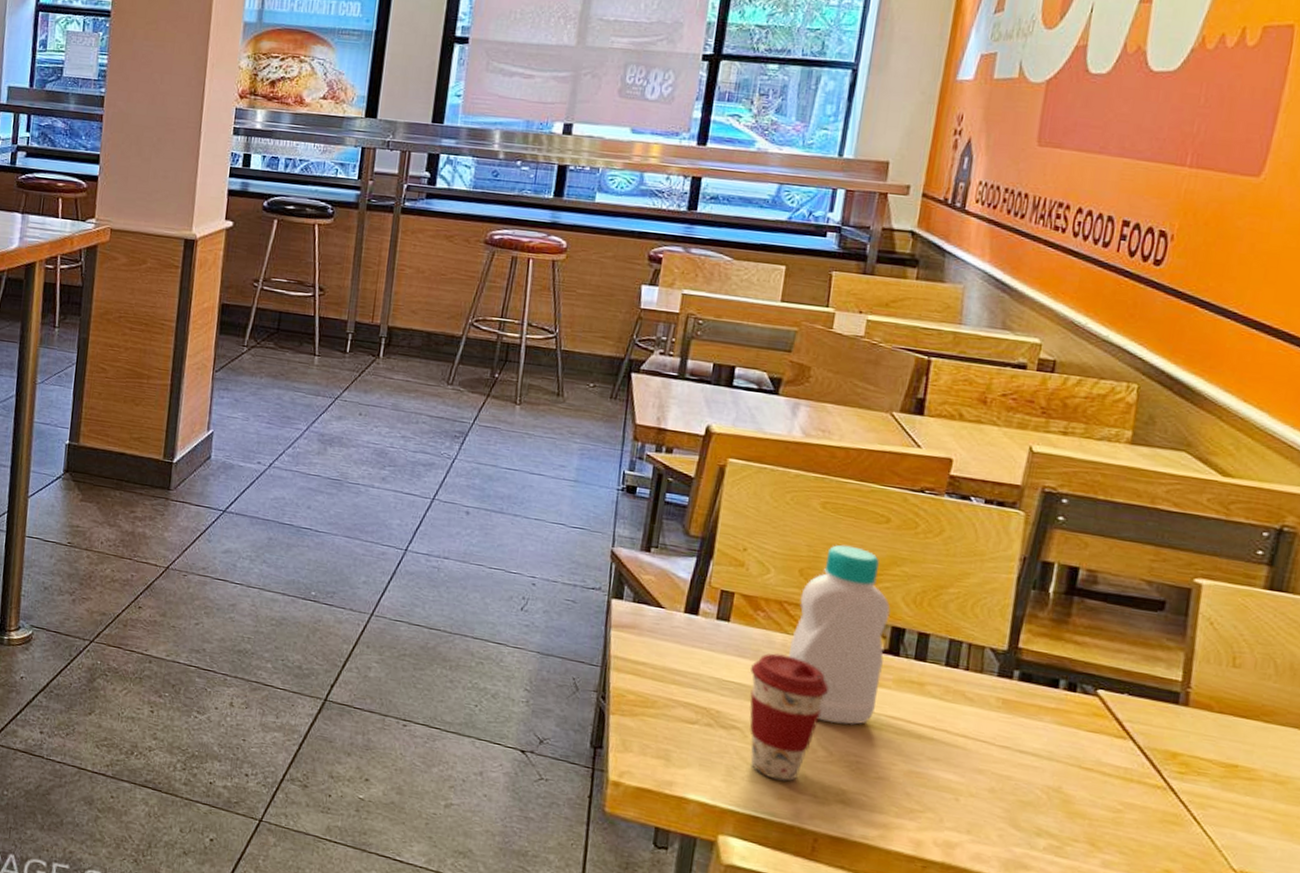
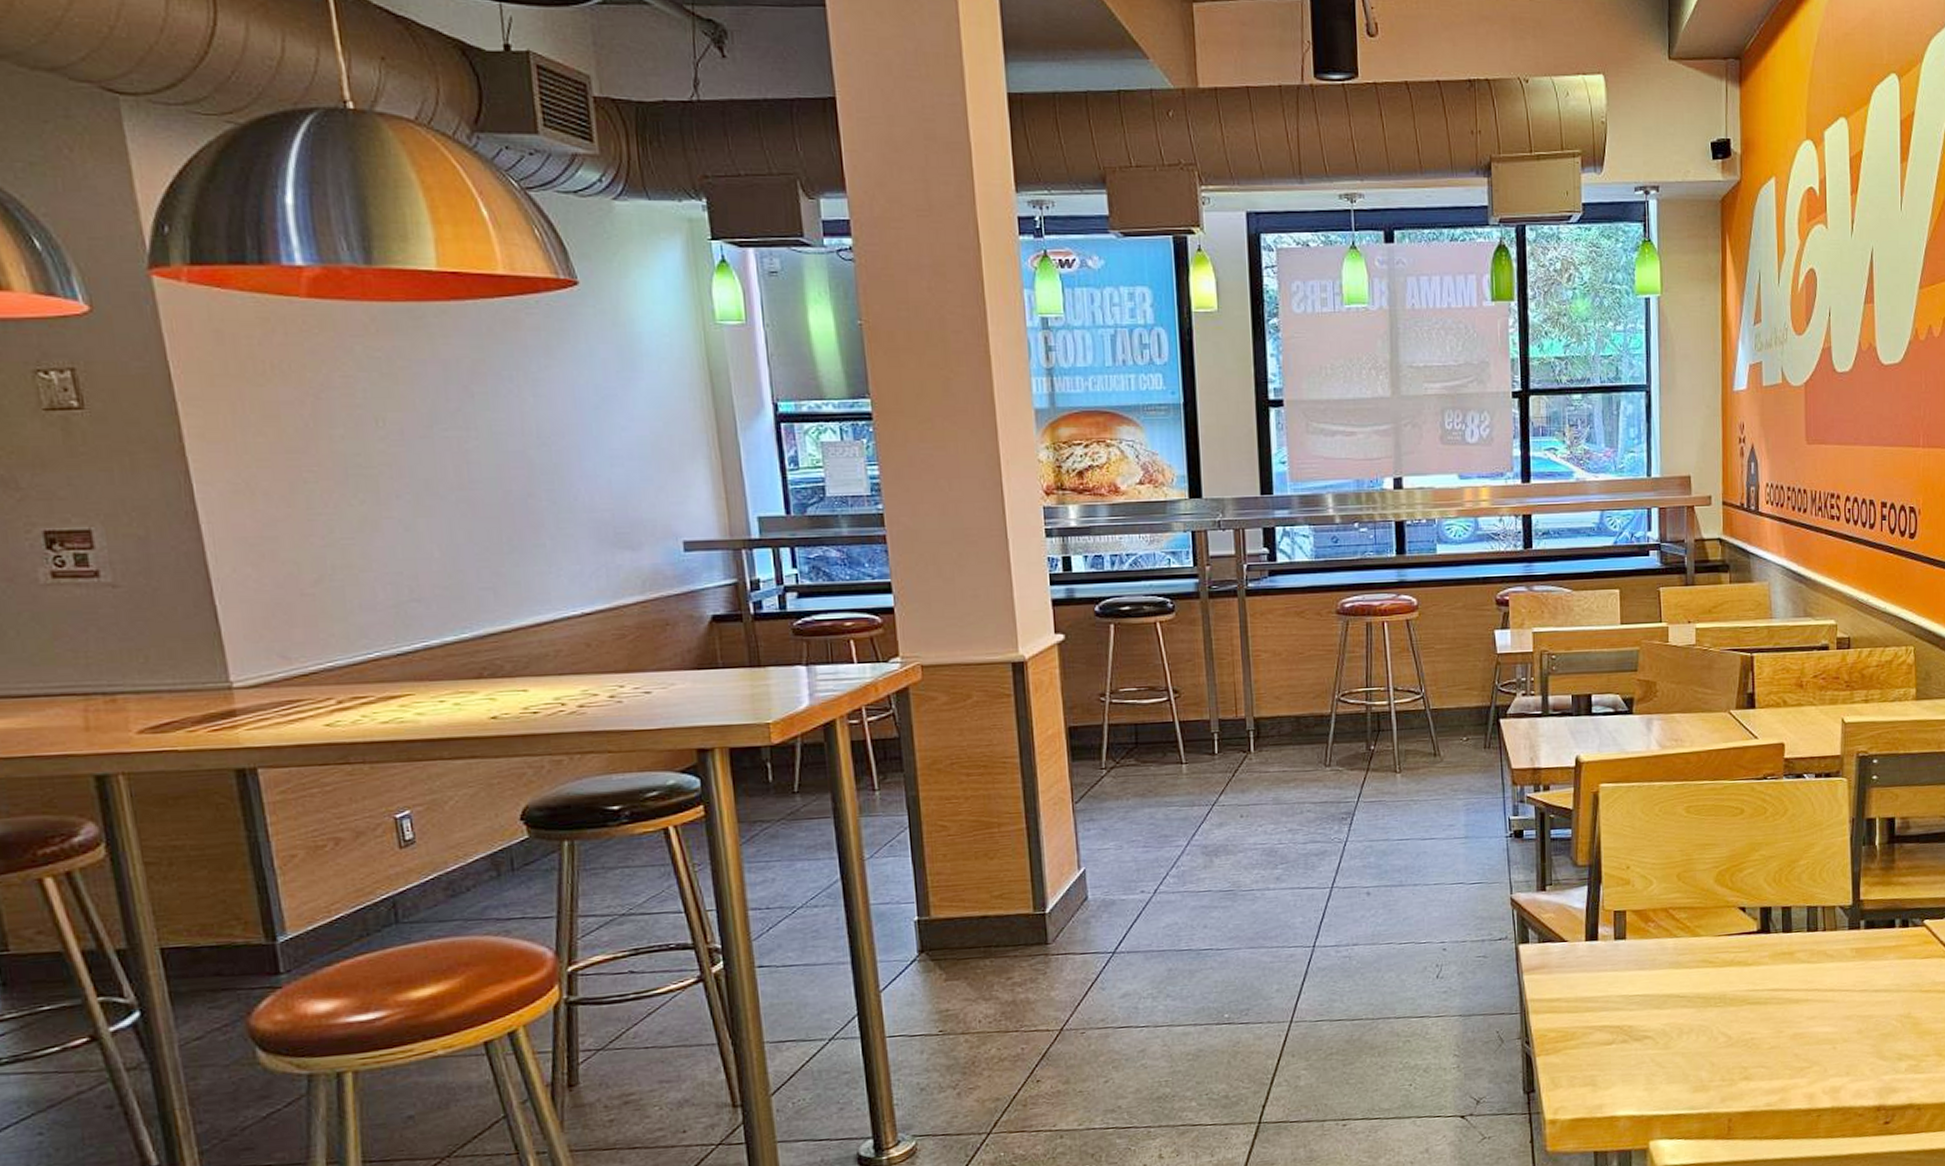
coffee cup: present [749,653,829,781] -> none [1650,956,1718,1075]
bottle: present [789,545,891,725] -> none [1681,842,1759,1010]

